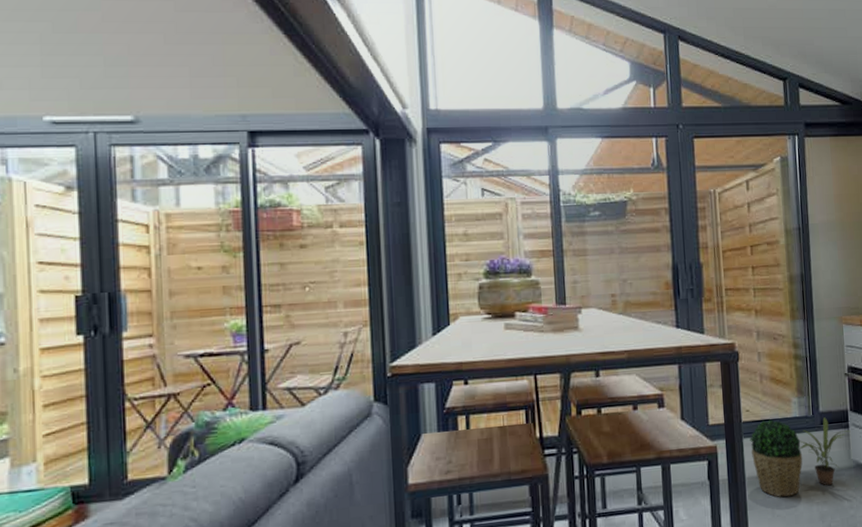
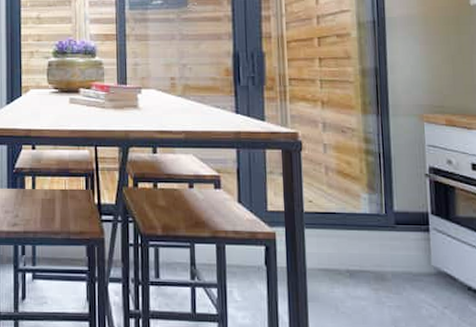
potted plant: present [750,419,803,497] -> none [312,213,373,295]
potted plant: present [799,417,851,486] -> none [369,217,432,290]

